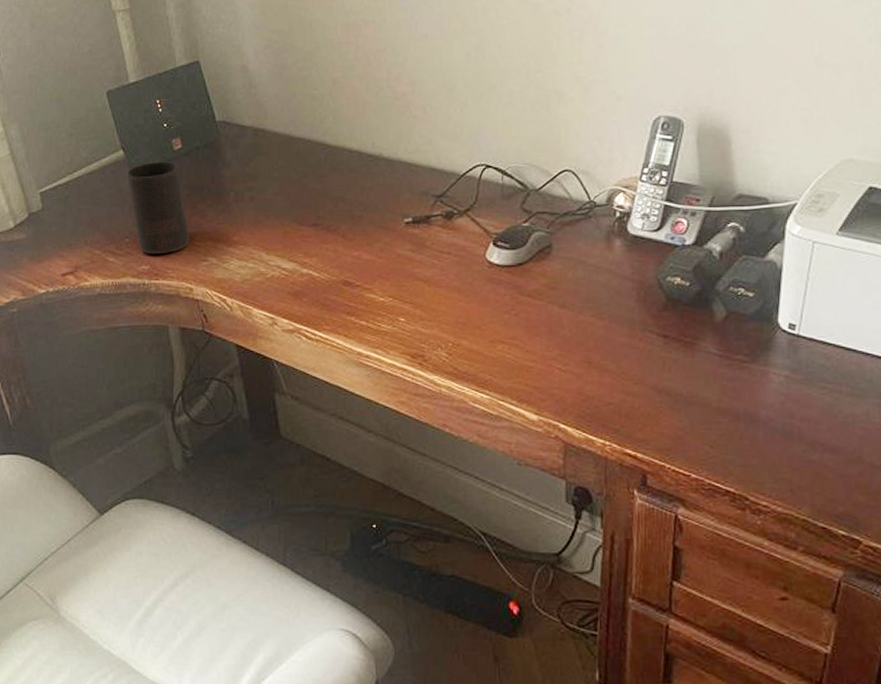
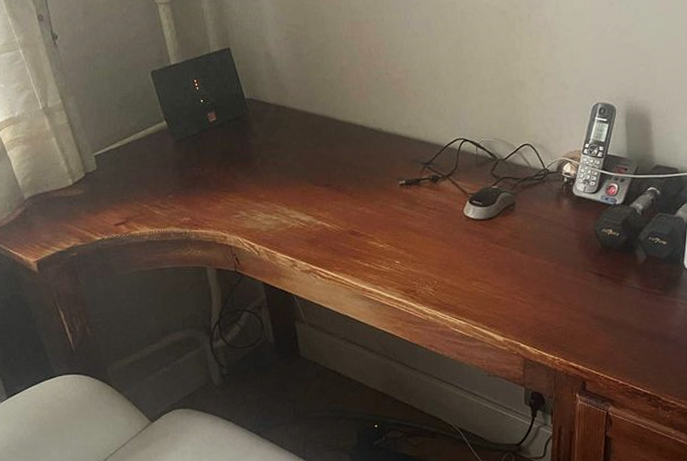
cup: present [126,161,189,254] -> none [169,131,223,208]

